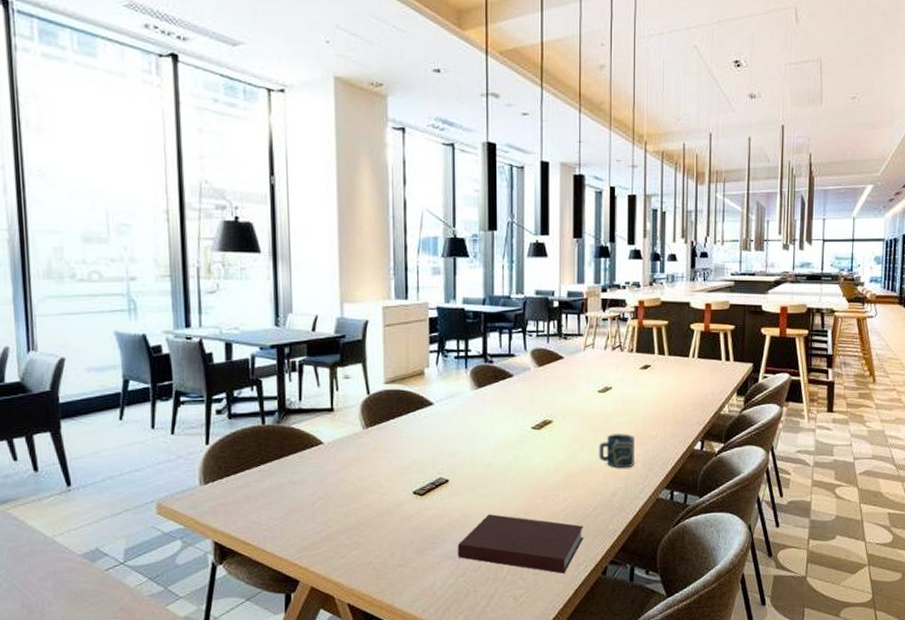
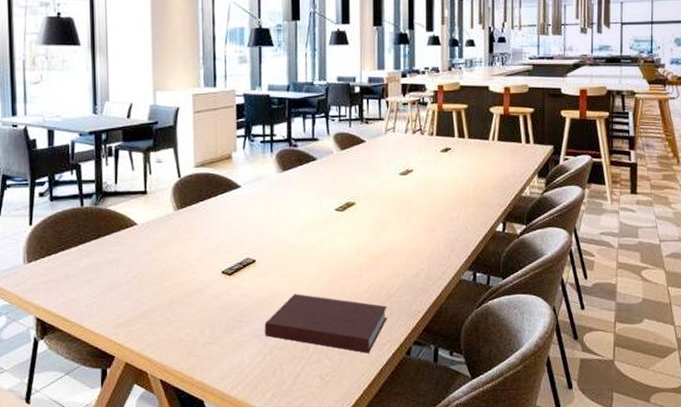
cup: present [599,433,634,468] -> none [401,214,436,250]

